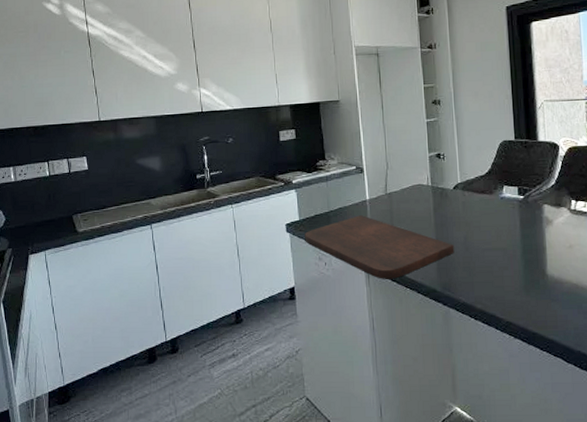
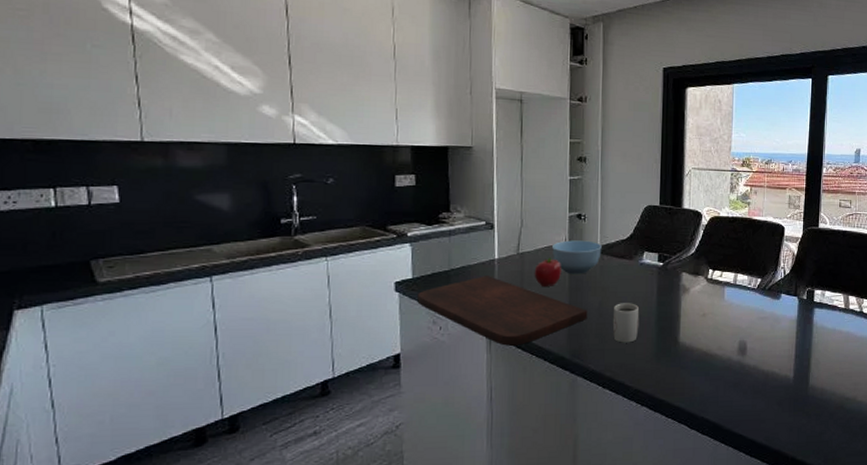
fruit: none [401,196,426,224] -> present [534,257,561,288]
bowl: none [415,178,462,211] -> present [551,240,602,274]
mug: none [478,236,505,276] -> present [612,303,640,343]

